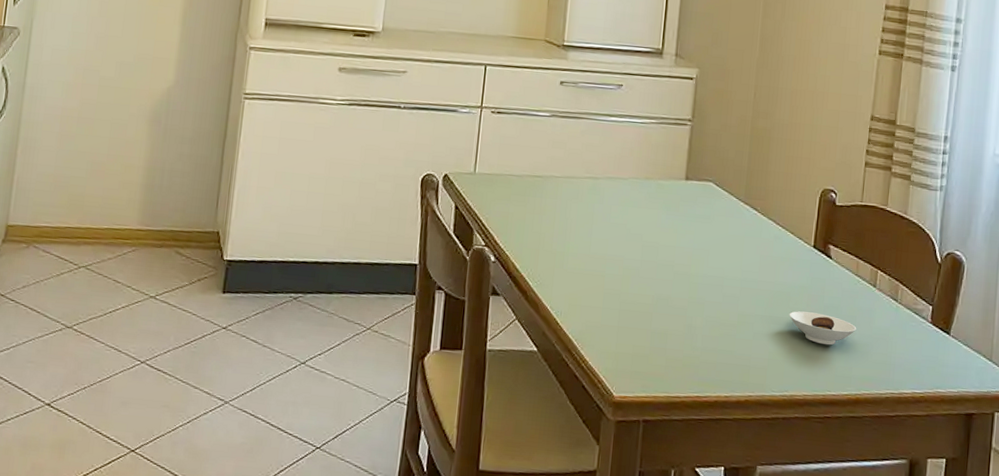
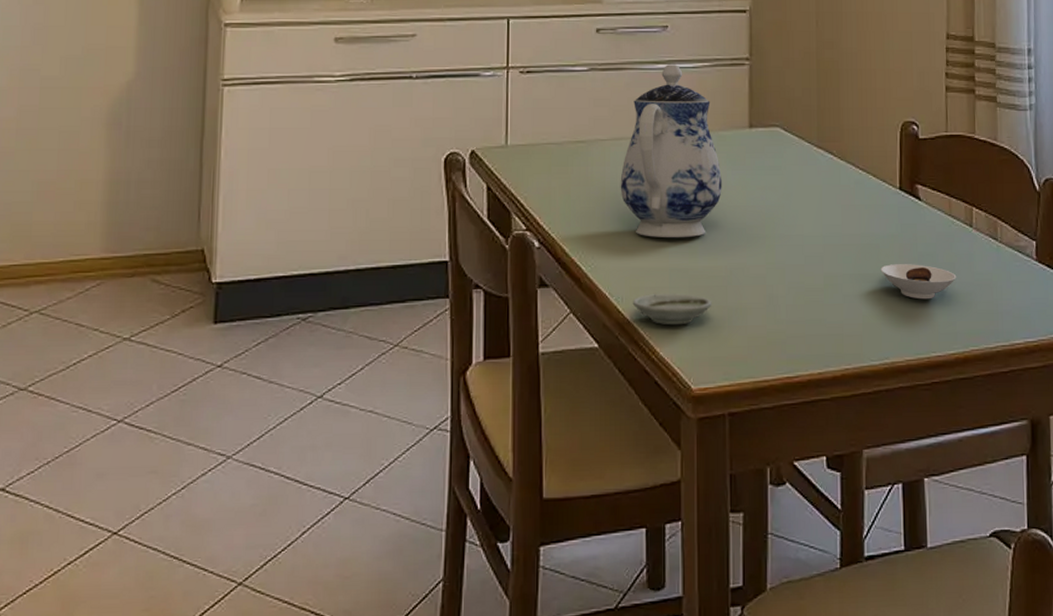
teapot: none [568,118,657,268] -> present [620,65,722,237]
saucer: none [569,312,638,341] -> present [632,293,712,324]

